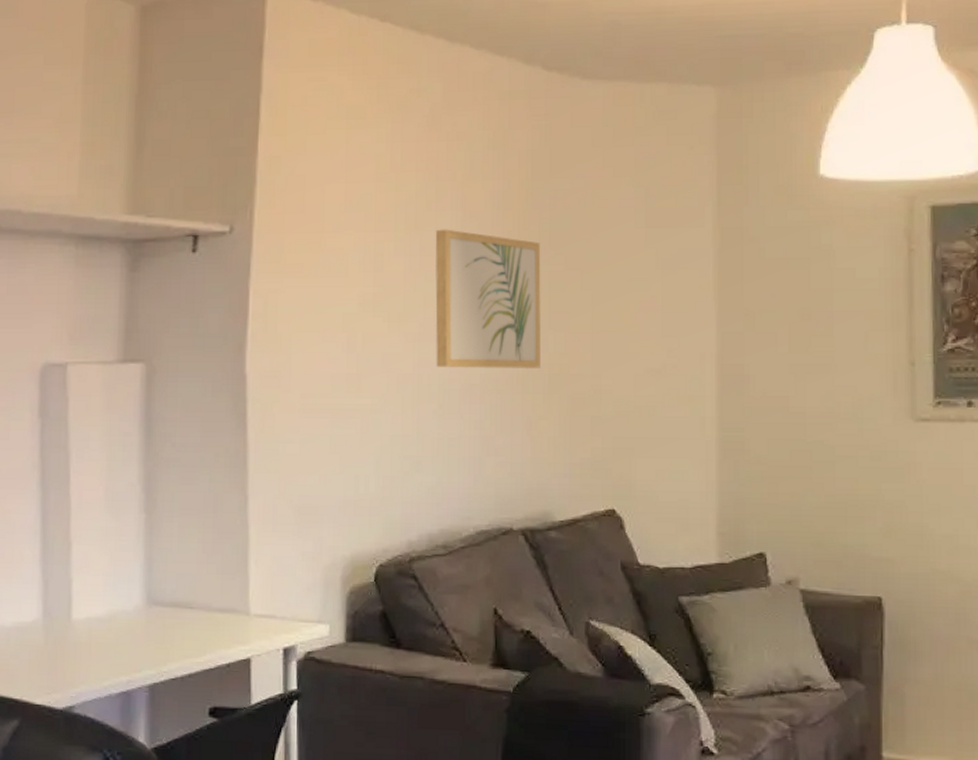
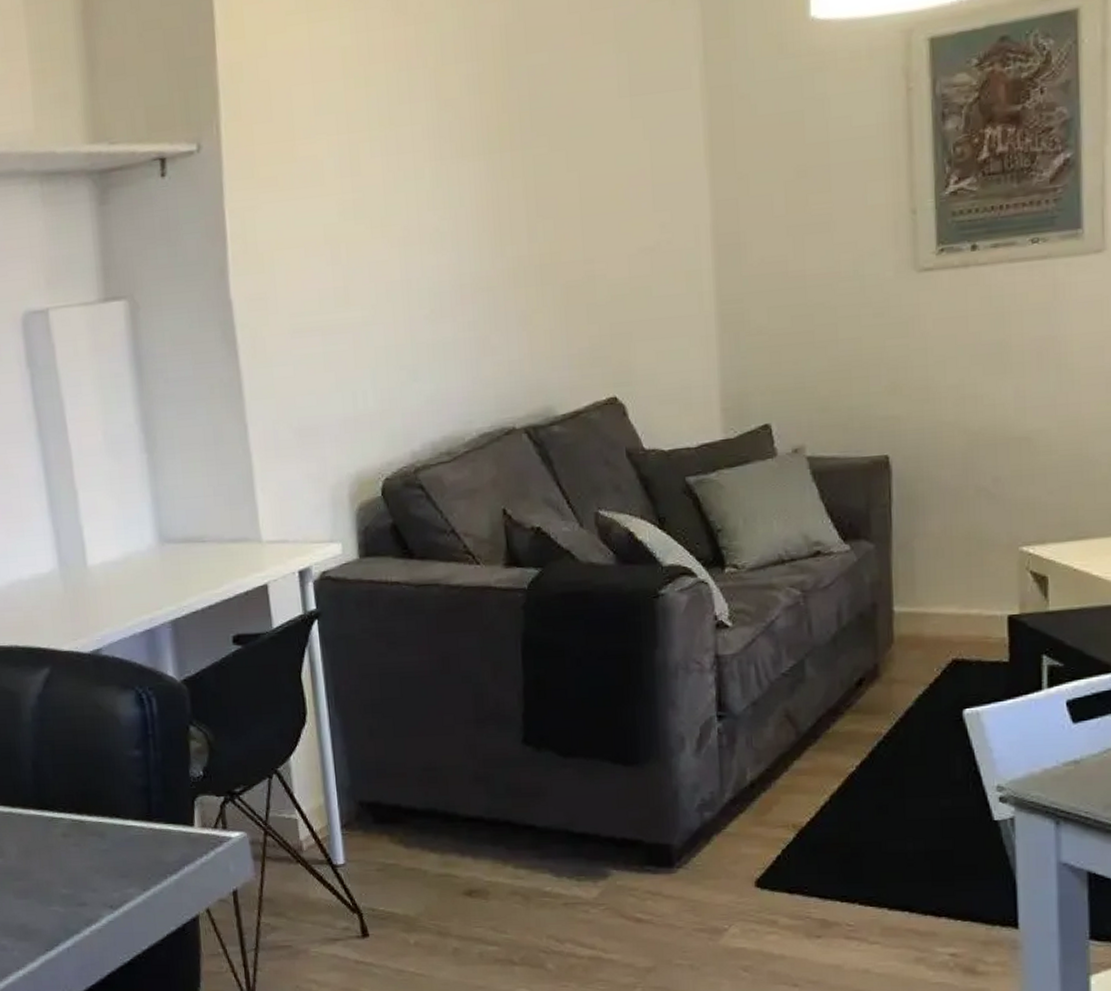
wall art: present [435,229,541,368] -> none [411,121,531,270]

